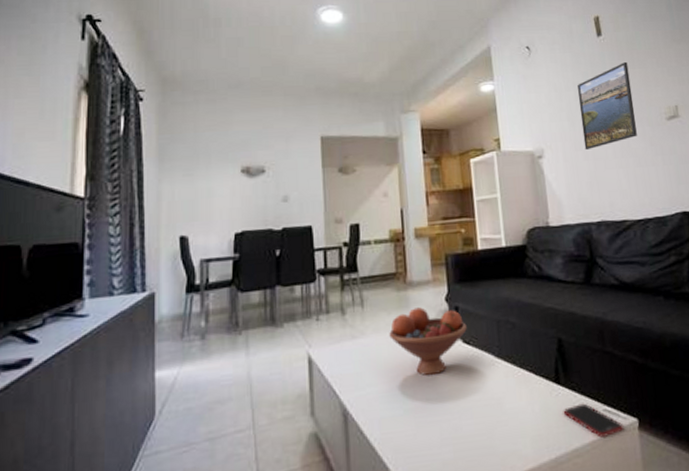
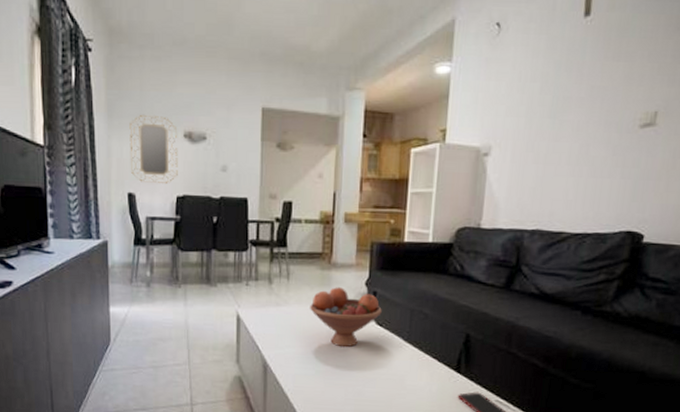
home mirror: none [182,154,236,223] -> present [129,114,178,185]
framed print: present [577,61,637,150] -> none [537,51,613,152]

